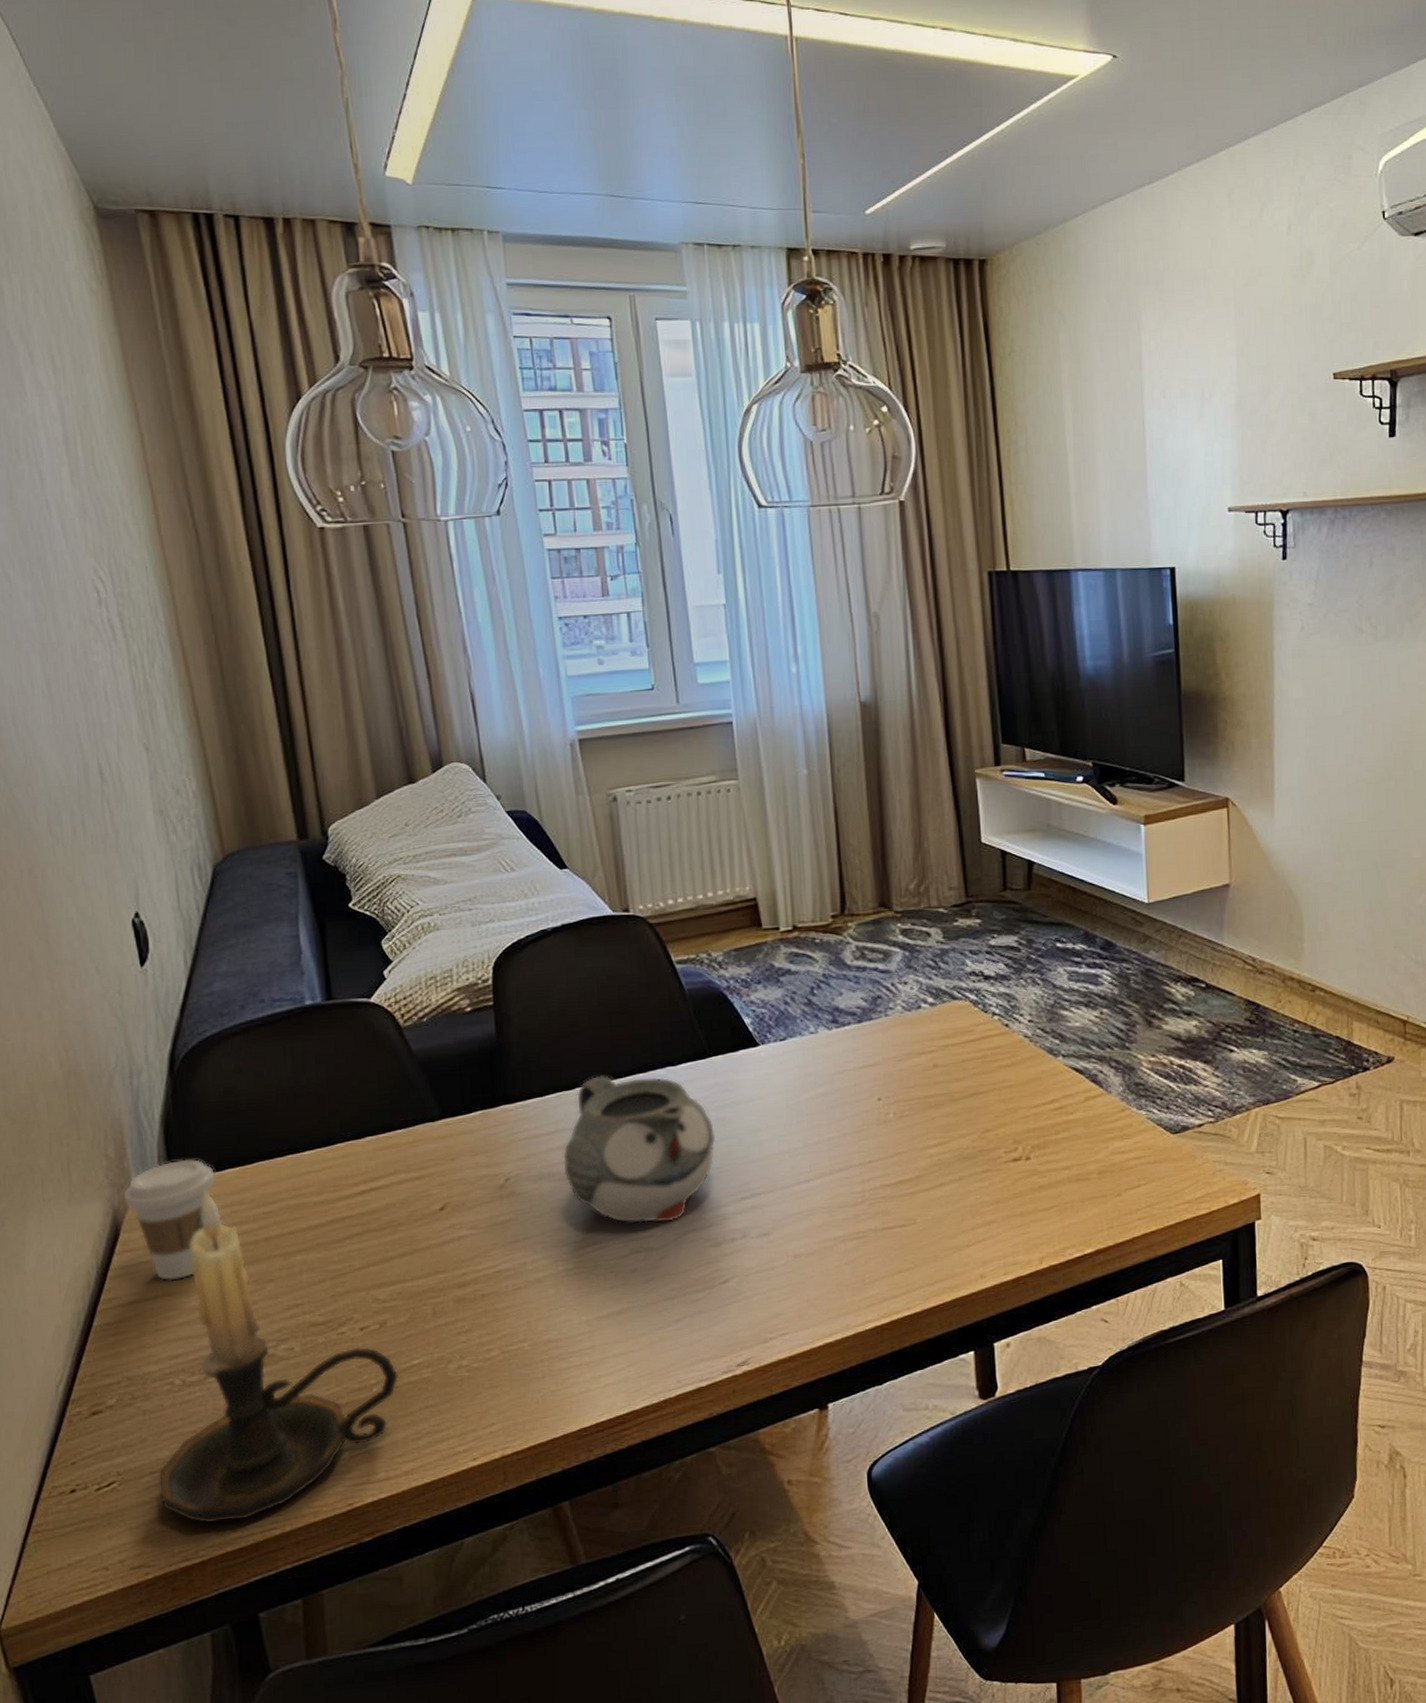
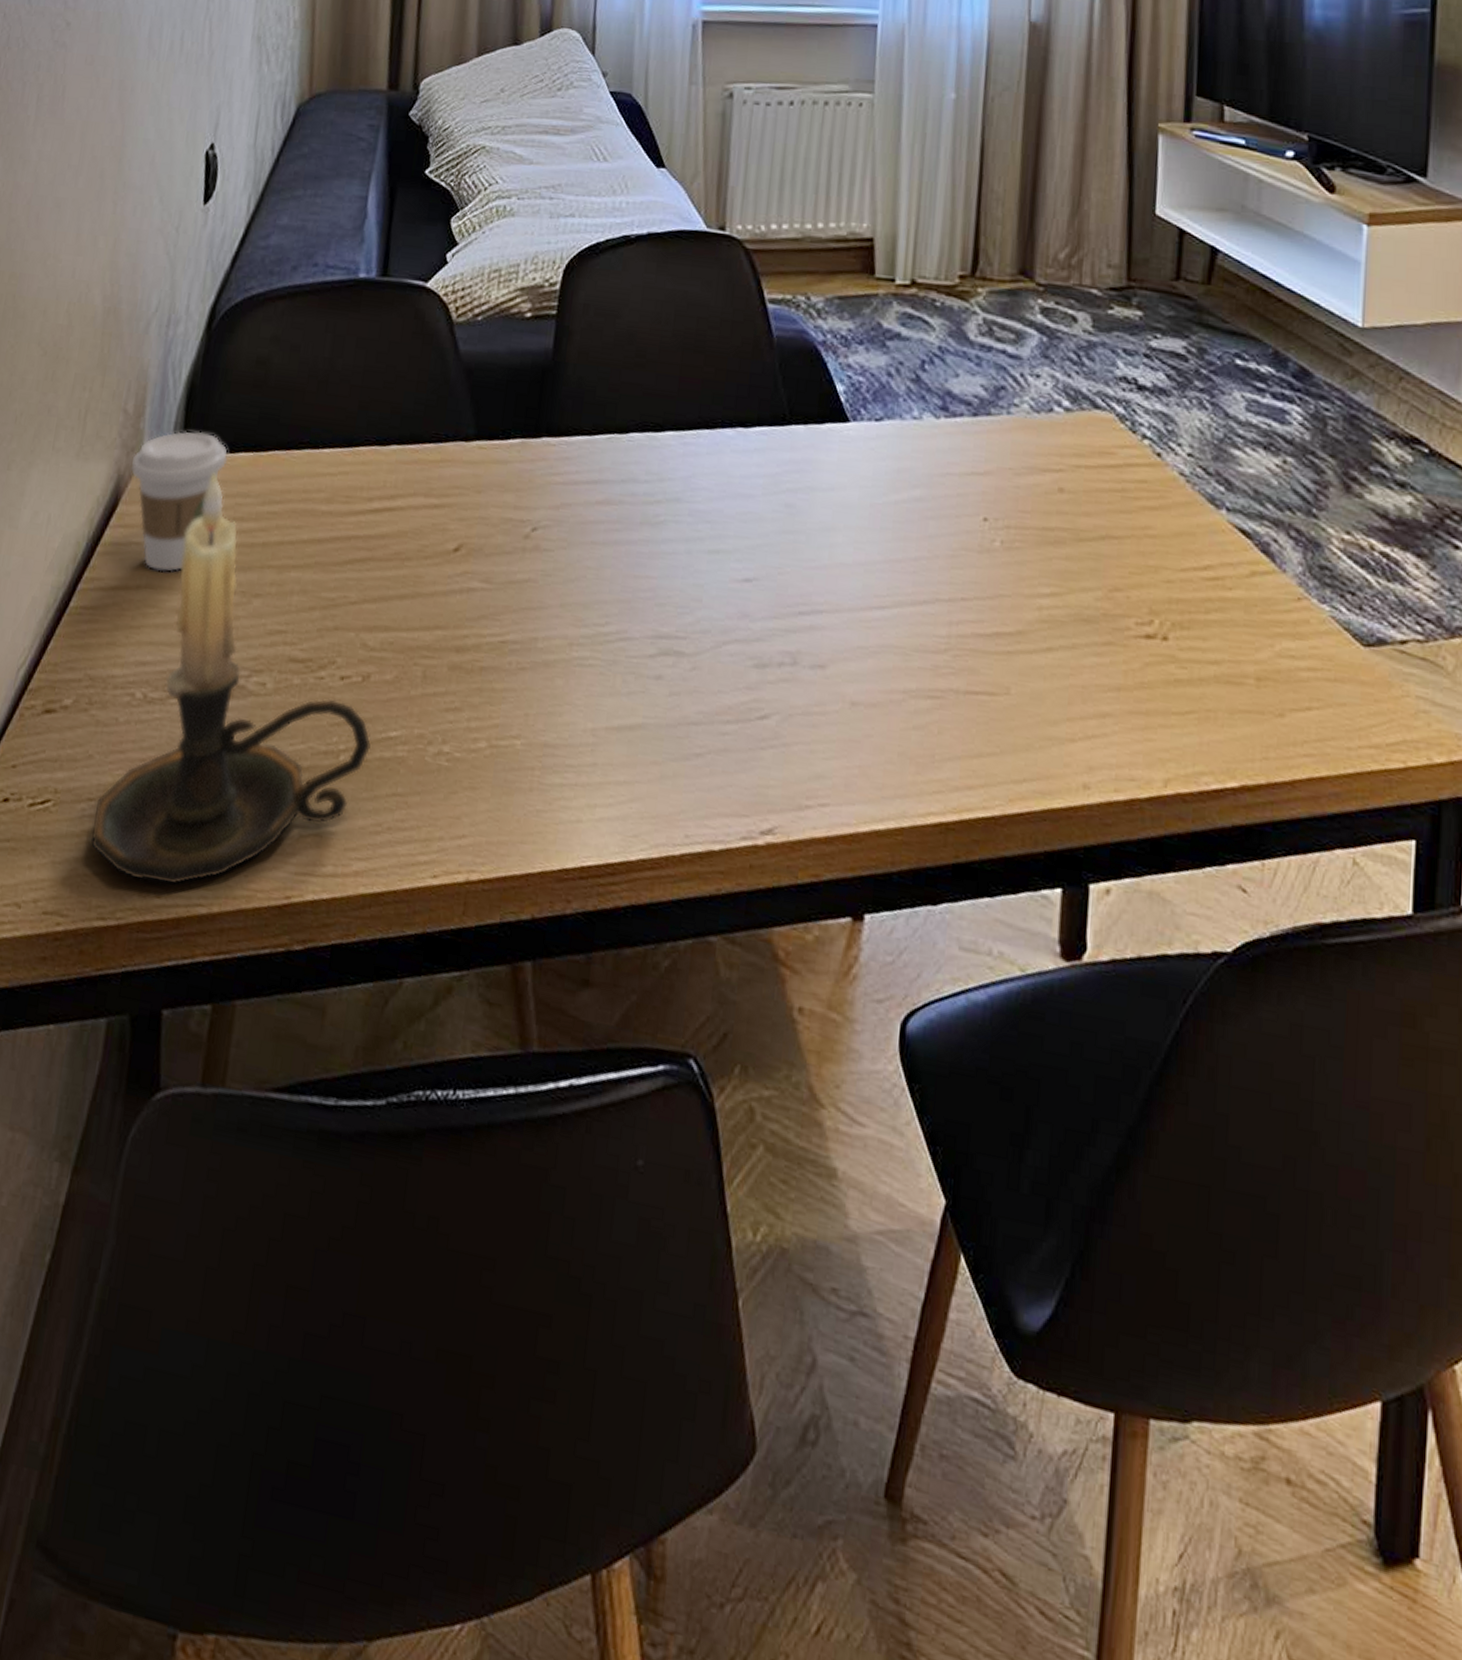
teapot: present [563,1076,716,1223] -> none [598,422,781,625]

